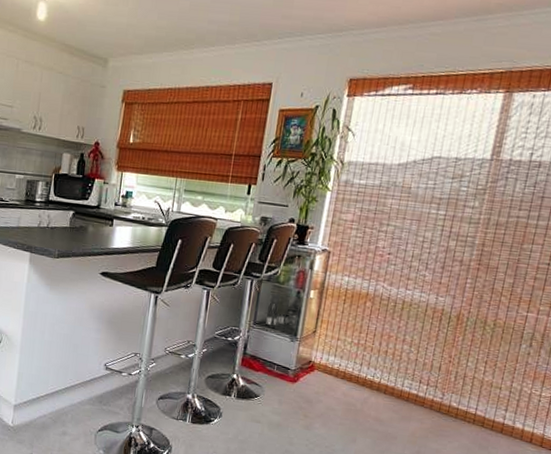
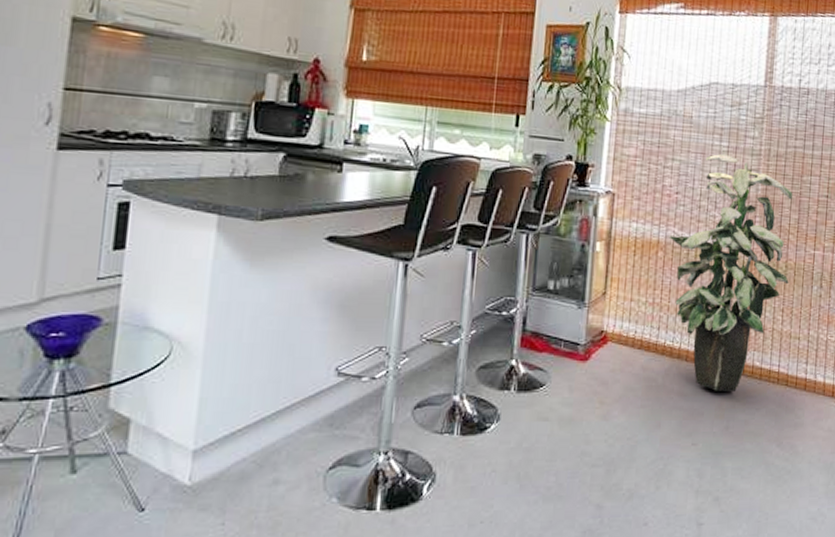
indoor plant: none [378,221,510,424] -> present [669,154,792,391]

